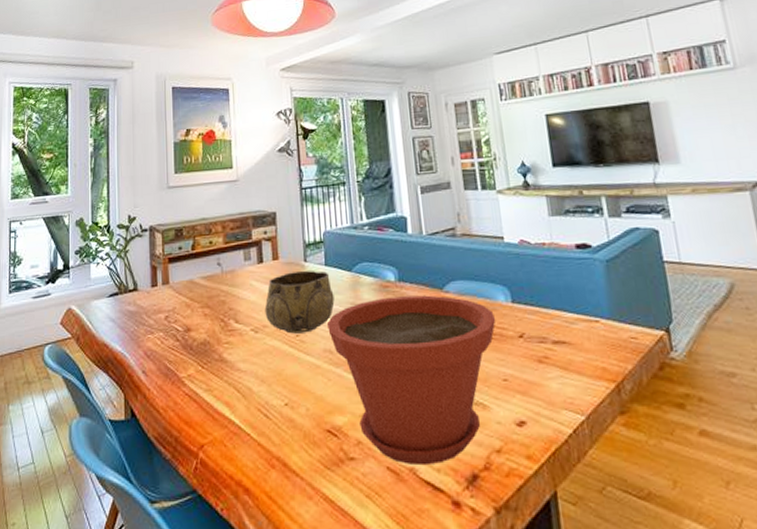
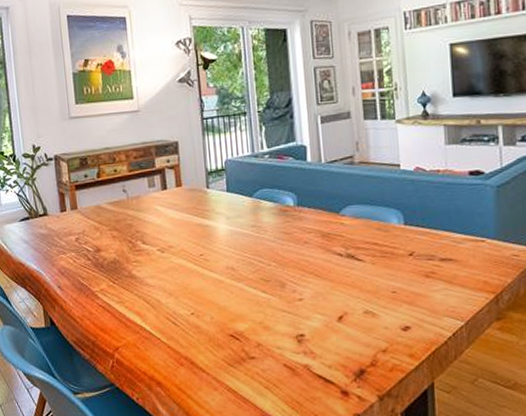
decorative bowl: present [264,271,335,334] -> none [170,196,236,253]
plant pot: present [327,295,496,466] -> none [230,218,389,363]

